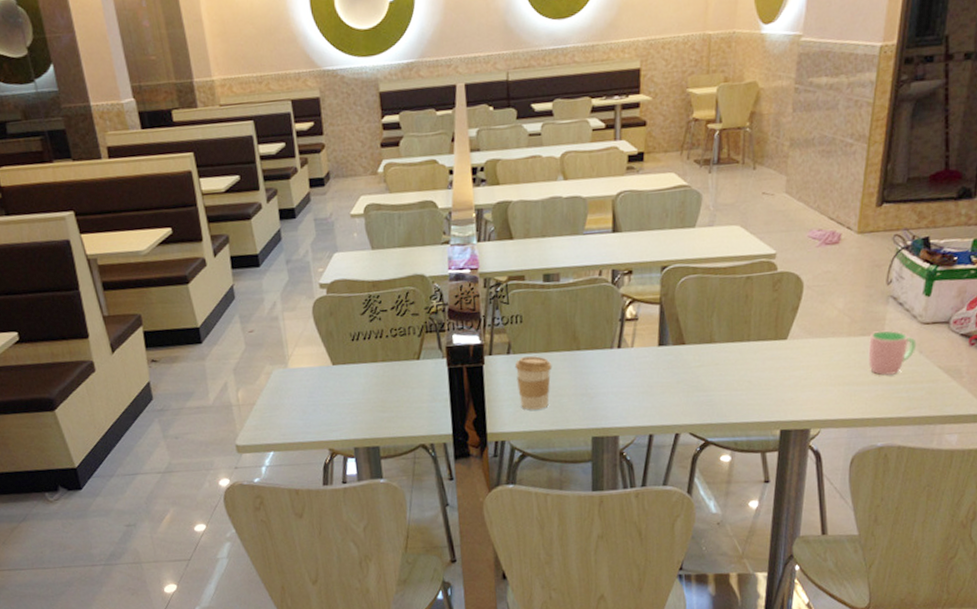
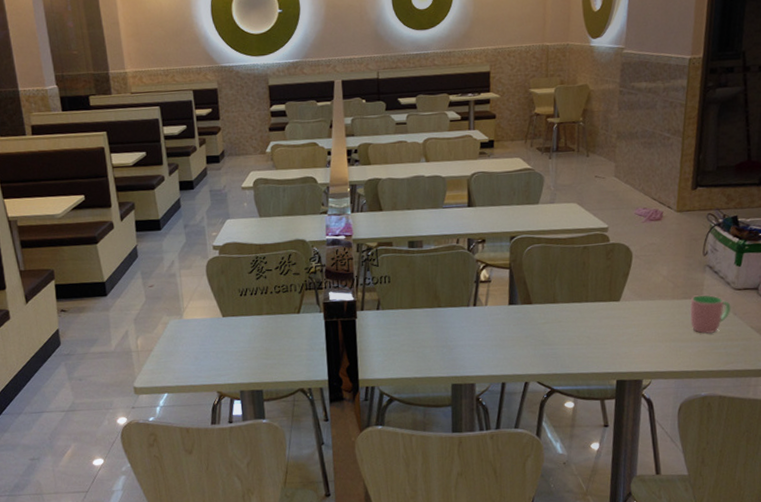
coffee cup: present [514,356,552,410] -> none [383,311,417,360]

